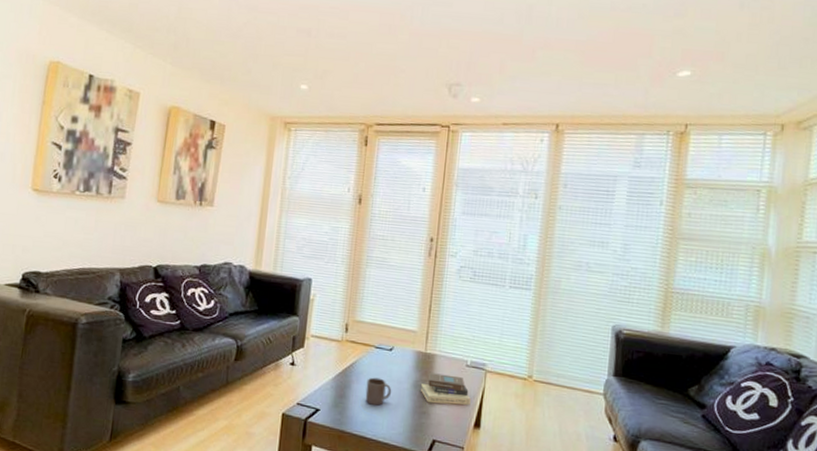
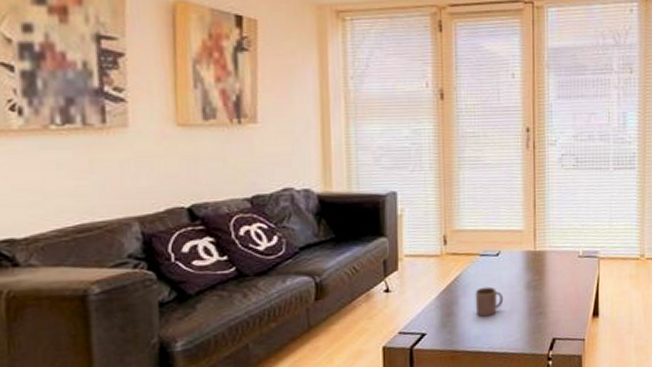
books: present [420,372,471,406] -> none [533,269,587,302]

